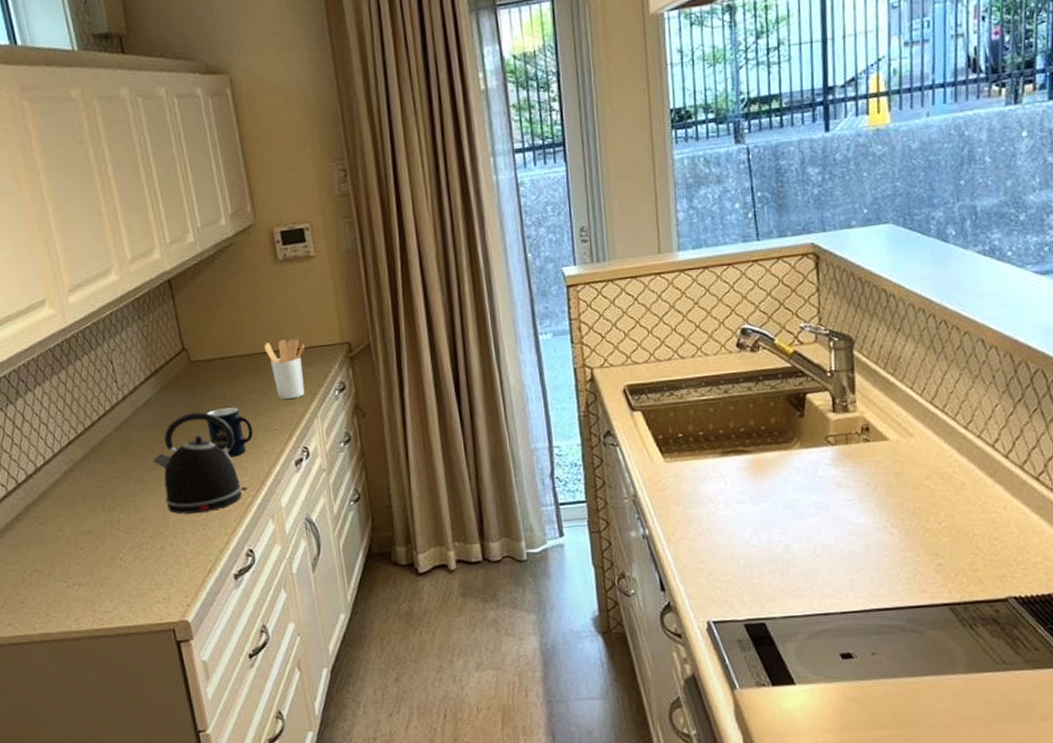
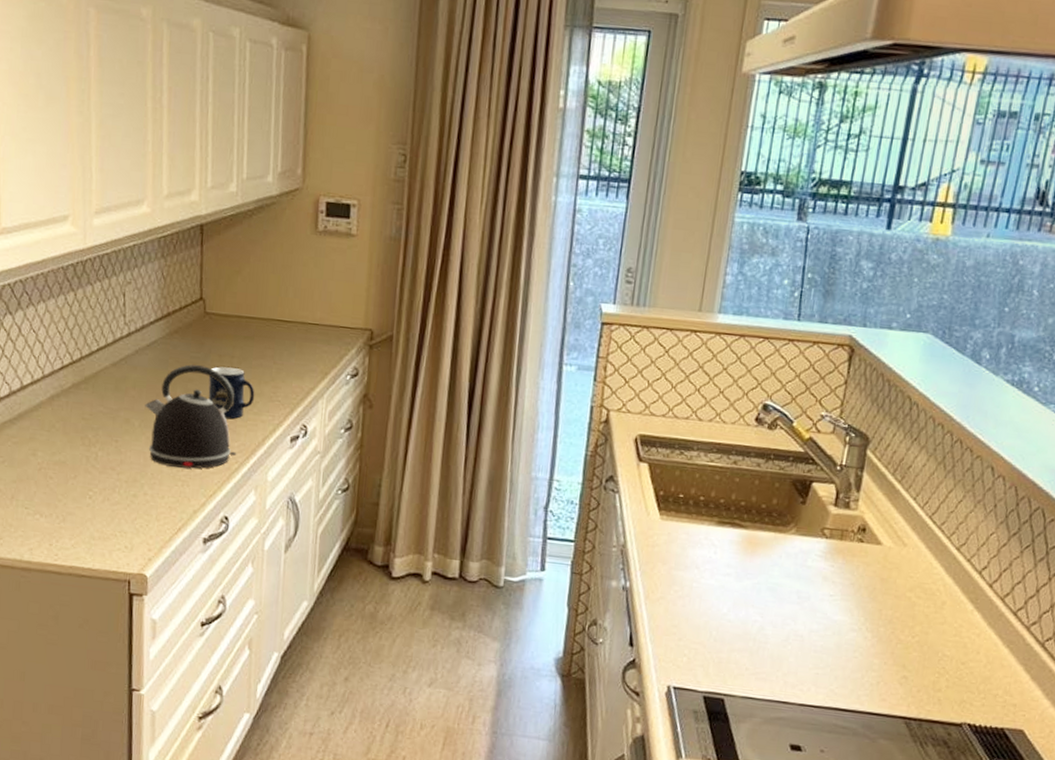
utensil holder: present [264,338,306,400] -> none [284,311,327,374]

